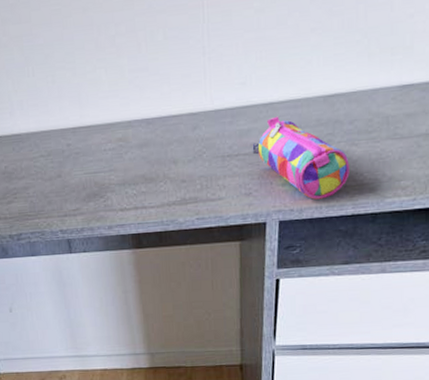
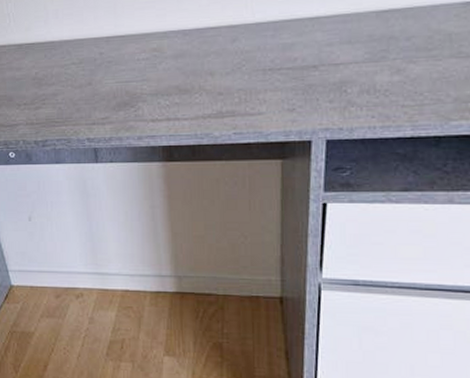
pencil case: present [252,116,350,200] -> none [296,30,407,119]

